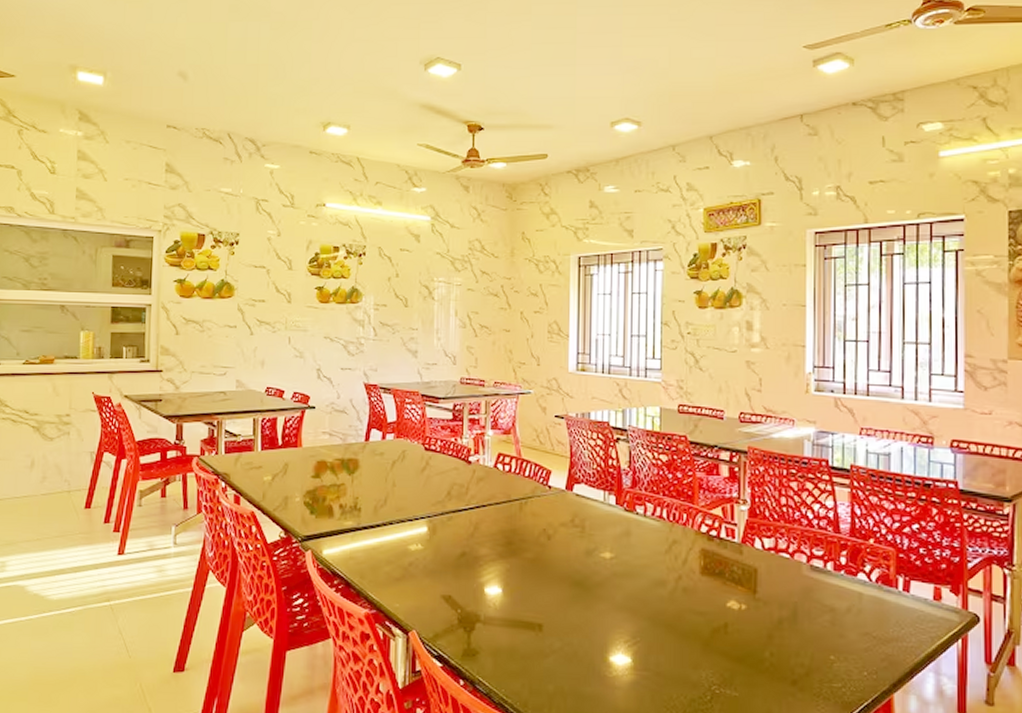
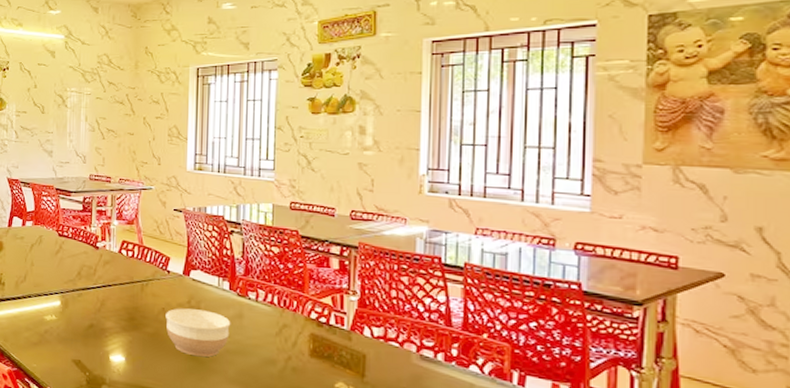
bowl: none [547,528,618,583] -> present [166,308,231,357]

